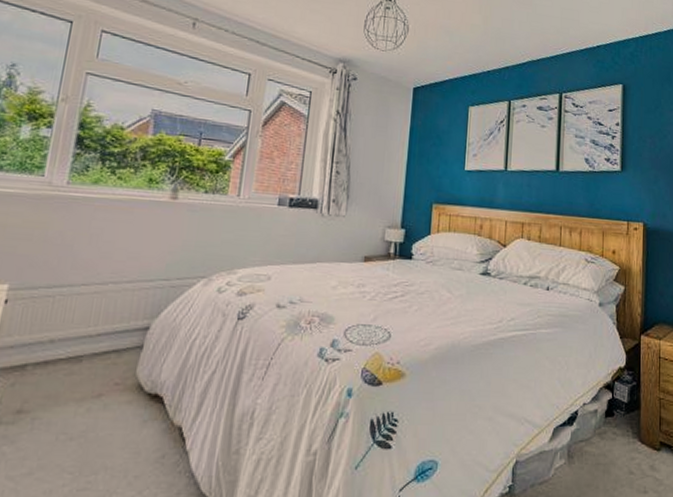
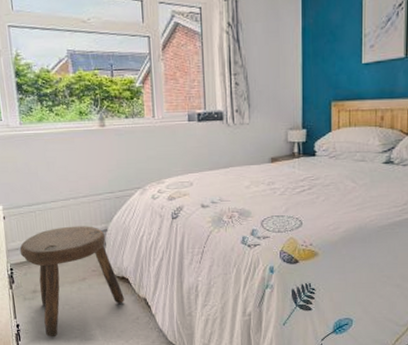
stool: none [14,319,151,484] -> present [19,226,124,336]

